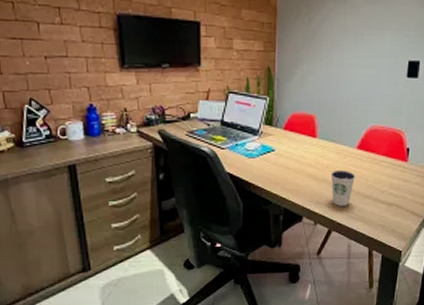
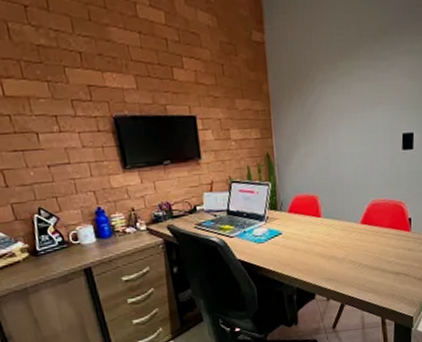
dixie cup: present [330,170,355,206] -> none [337,245,362,281]

